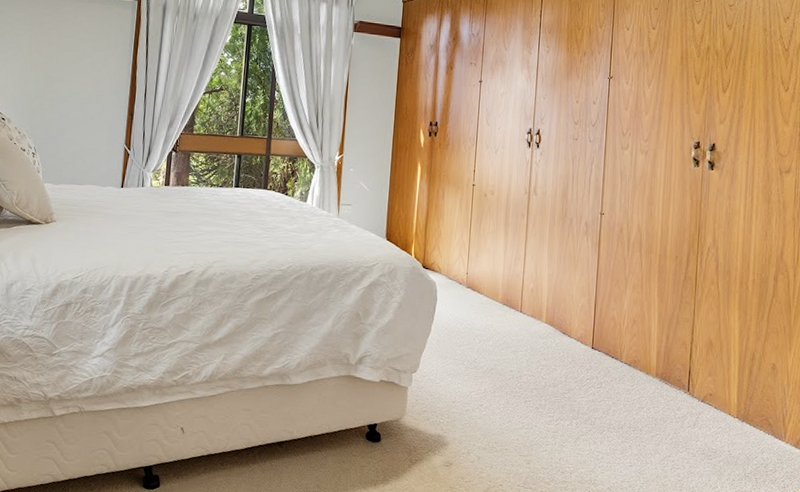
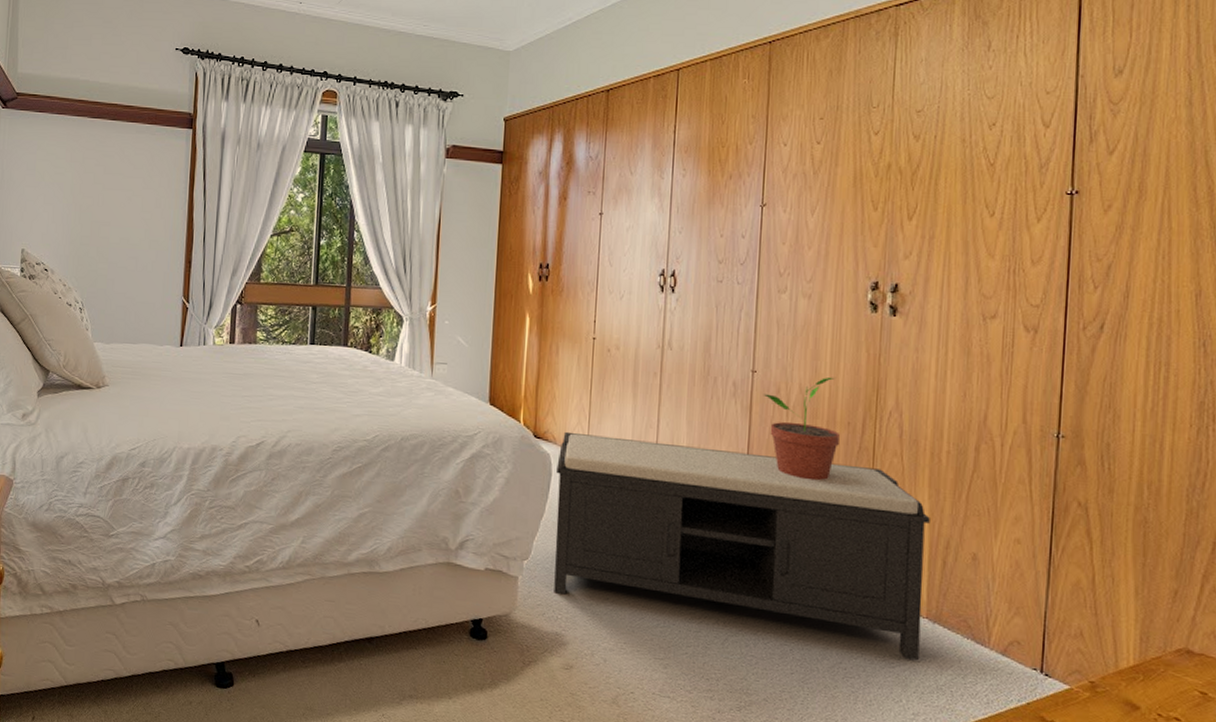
bench: none [437,263,740,452] -> present [554,431,930,660]
potted plant: none [609,219,669,305] -> present [763,376,840,481]

